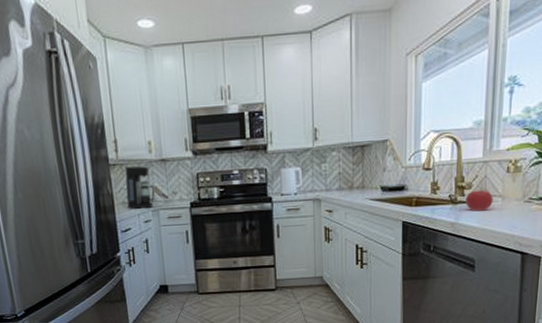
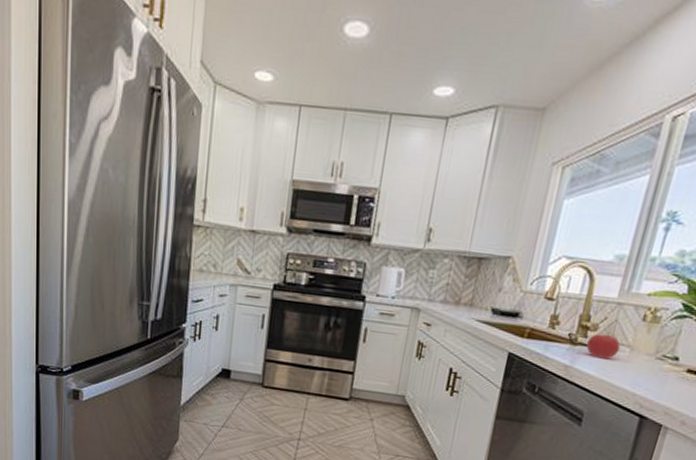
coffee maker: present [125,166,155,209] -> none [204,230,238,282]

